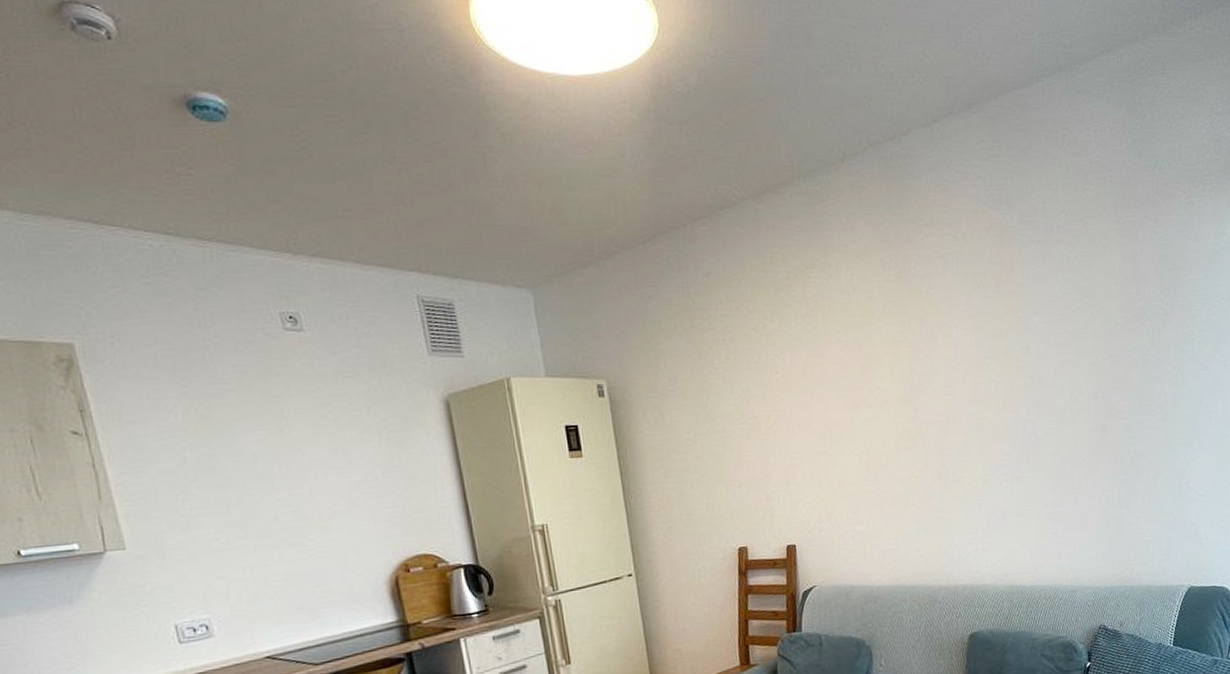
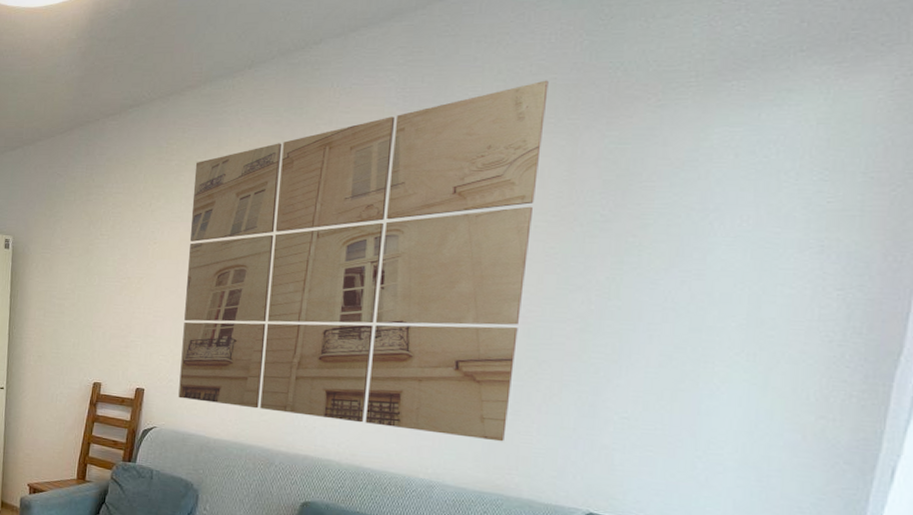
wall art: none [804,177,1122,549] -> present [178,80,549,442]

